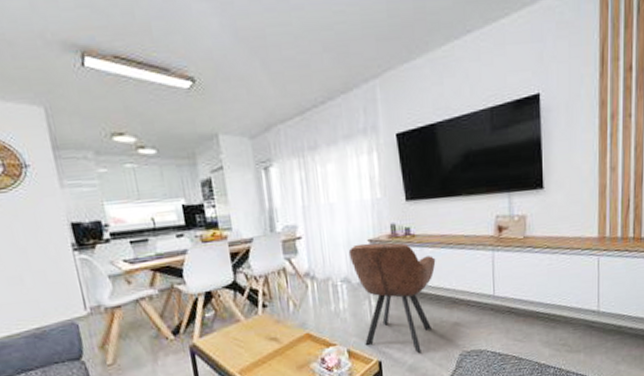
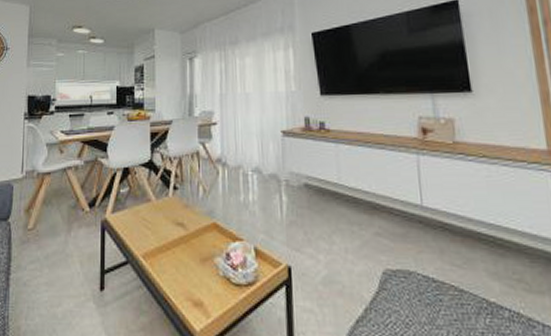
armchair: present [348,242,436,353] -> none [261,134,353,263]

